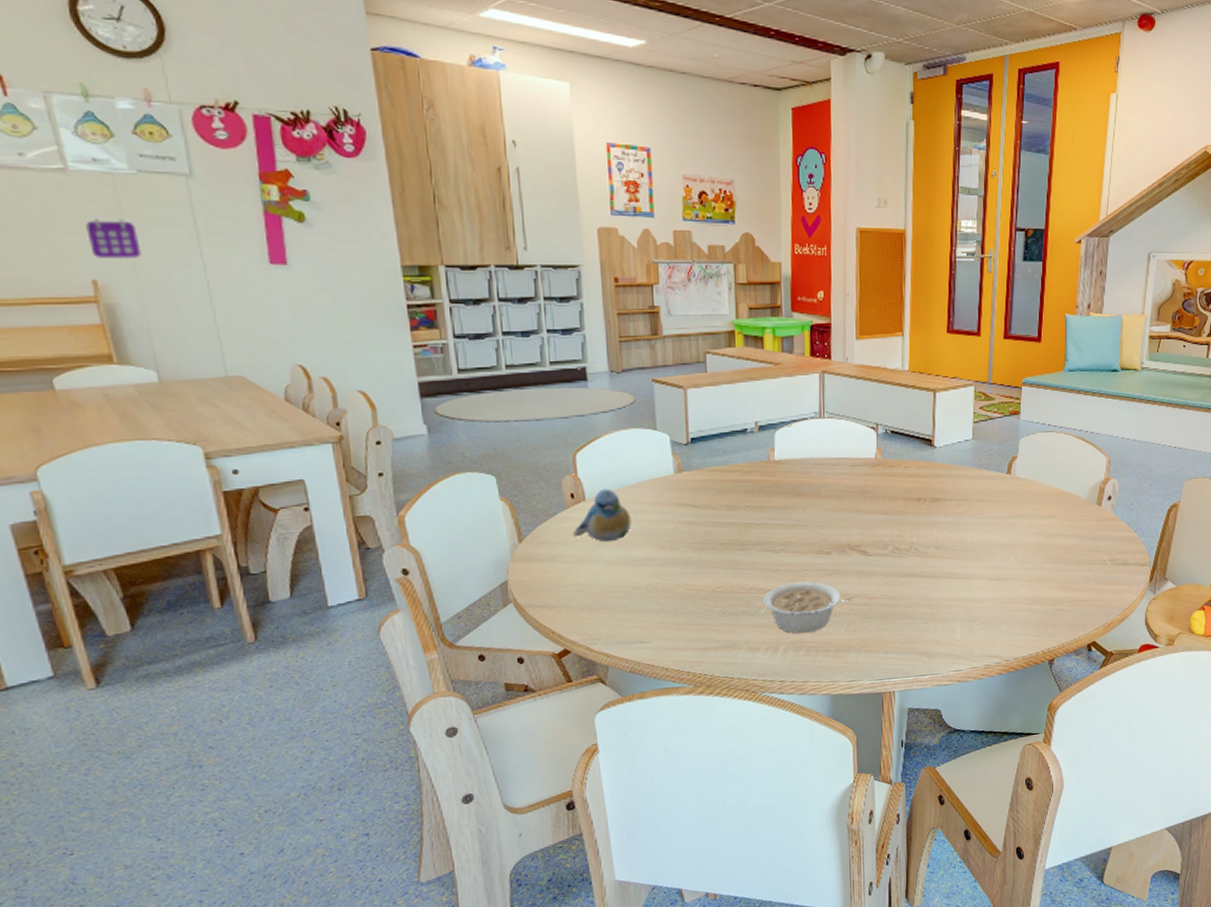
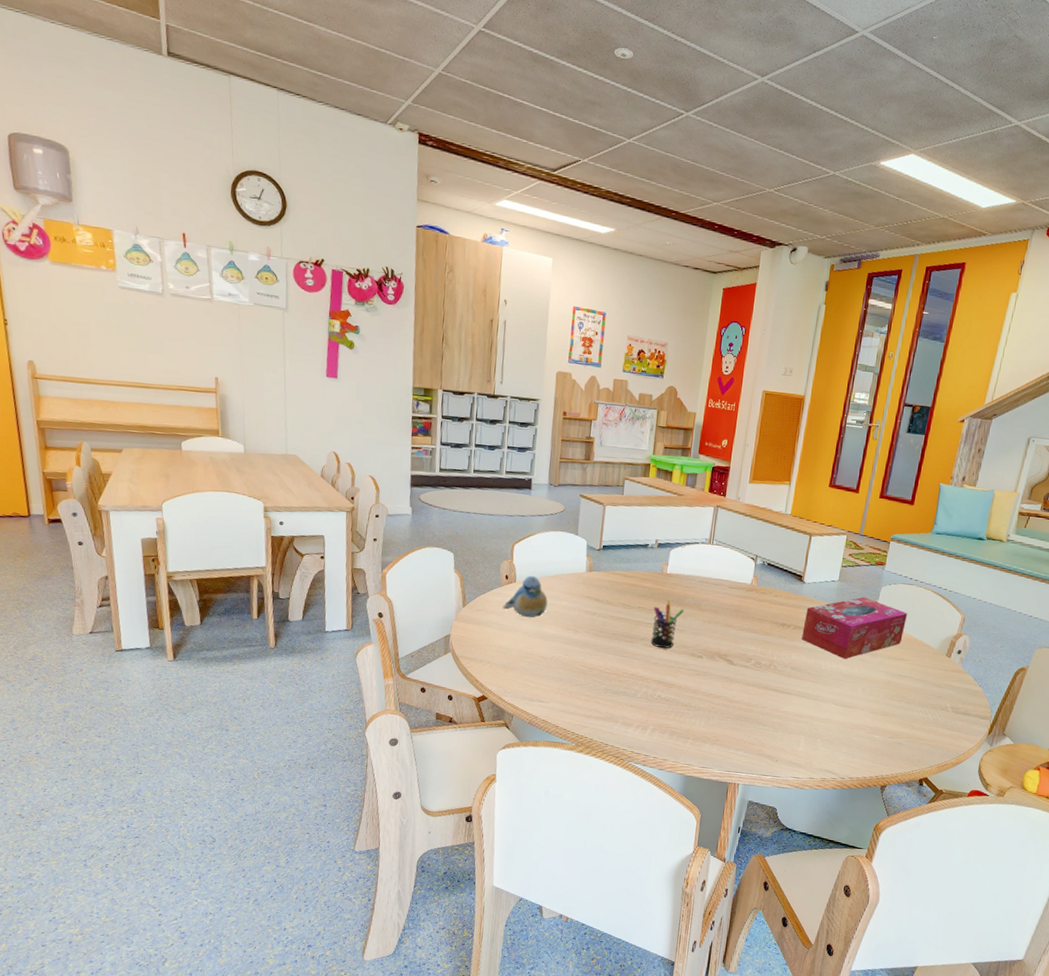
calendar: present [86,219,142,258] -> none [217,335,248,365]
legume: present [763,581,854,633] -> none [640,676,716,720]
pen holder: none [765,492,802,550] -> present [650,600,684,648]
tissue box: none [941,453,1052,527] -> present [801,597,908,659]

